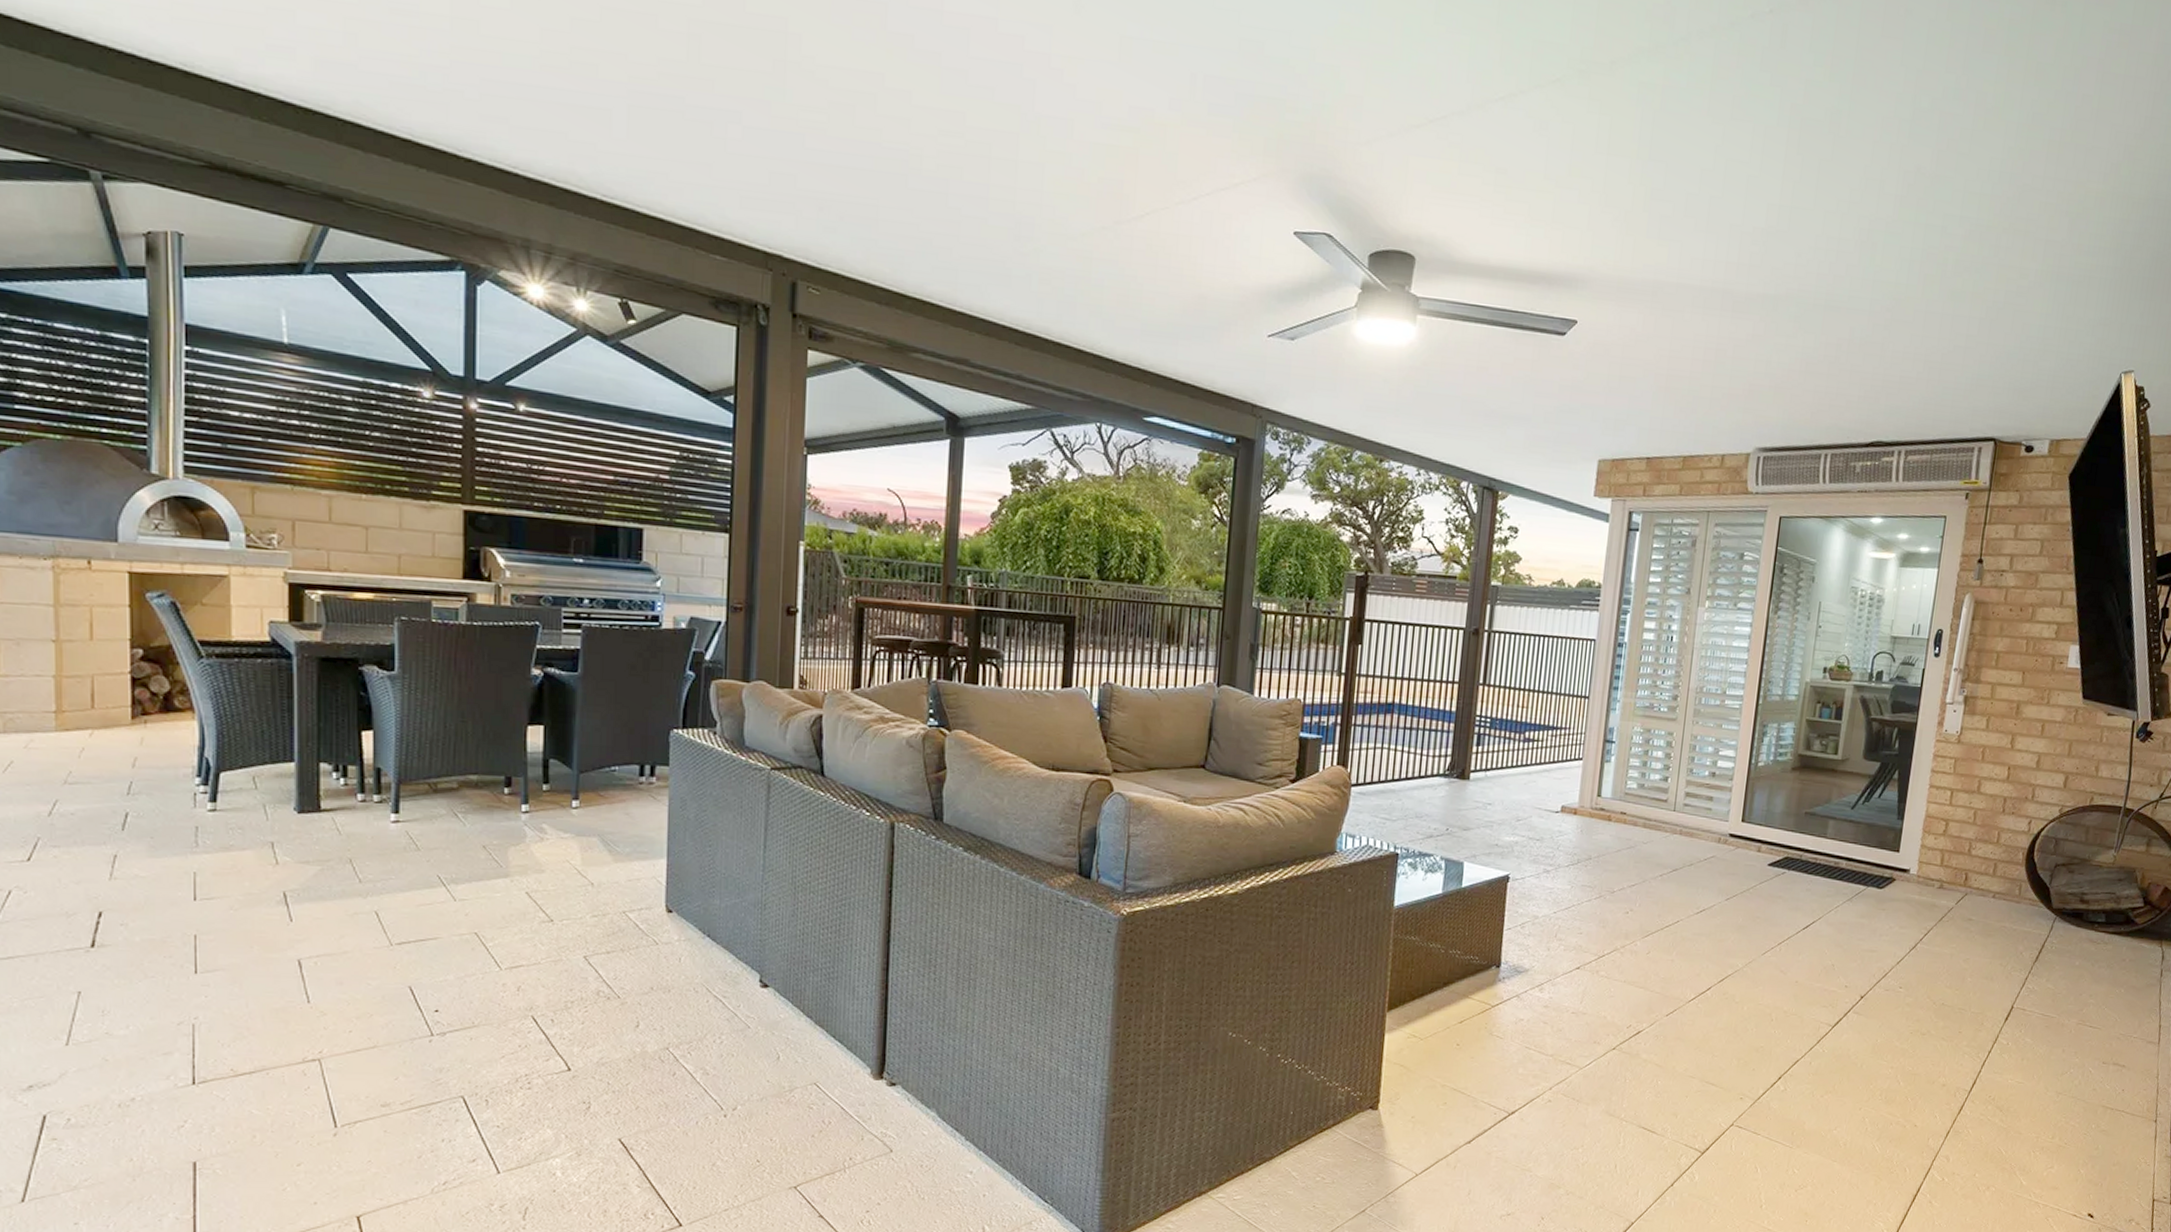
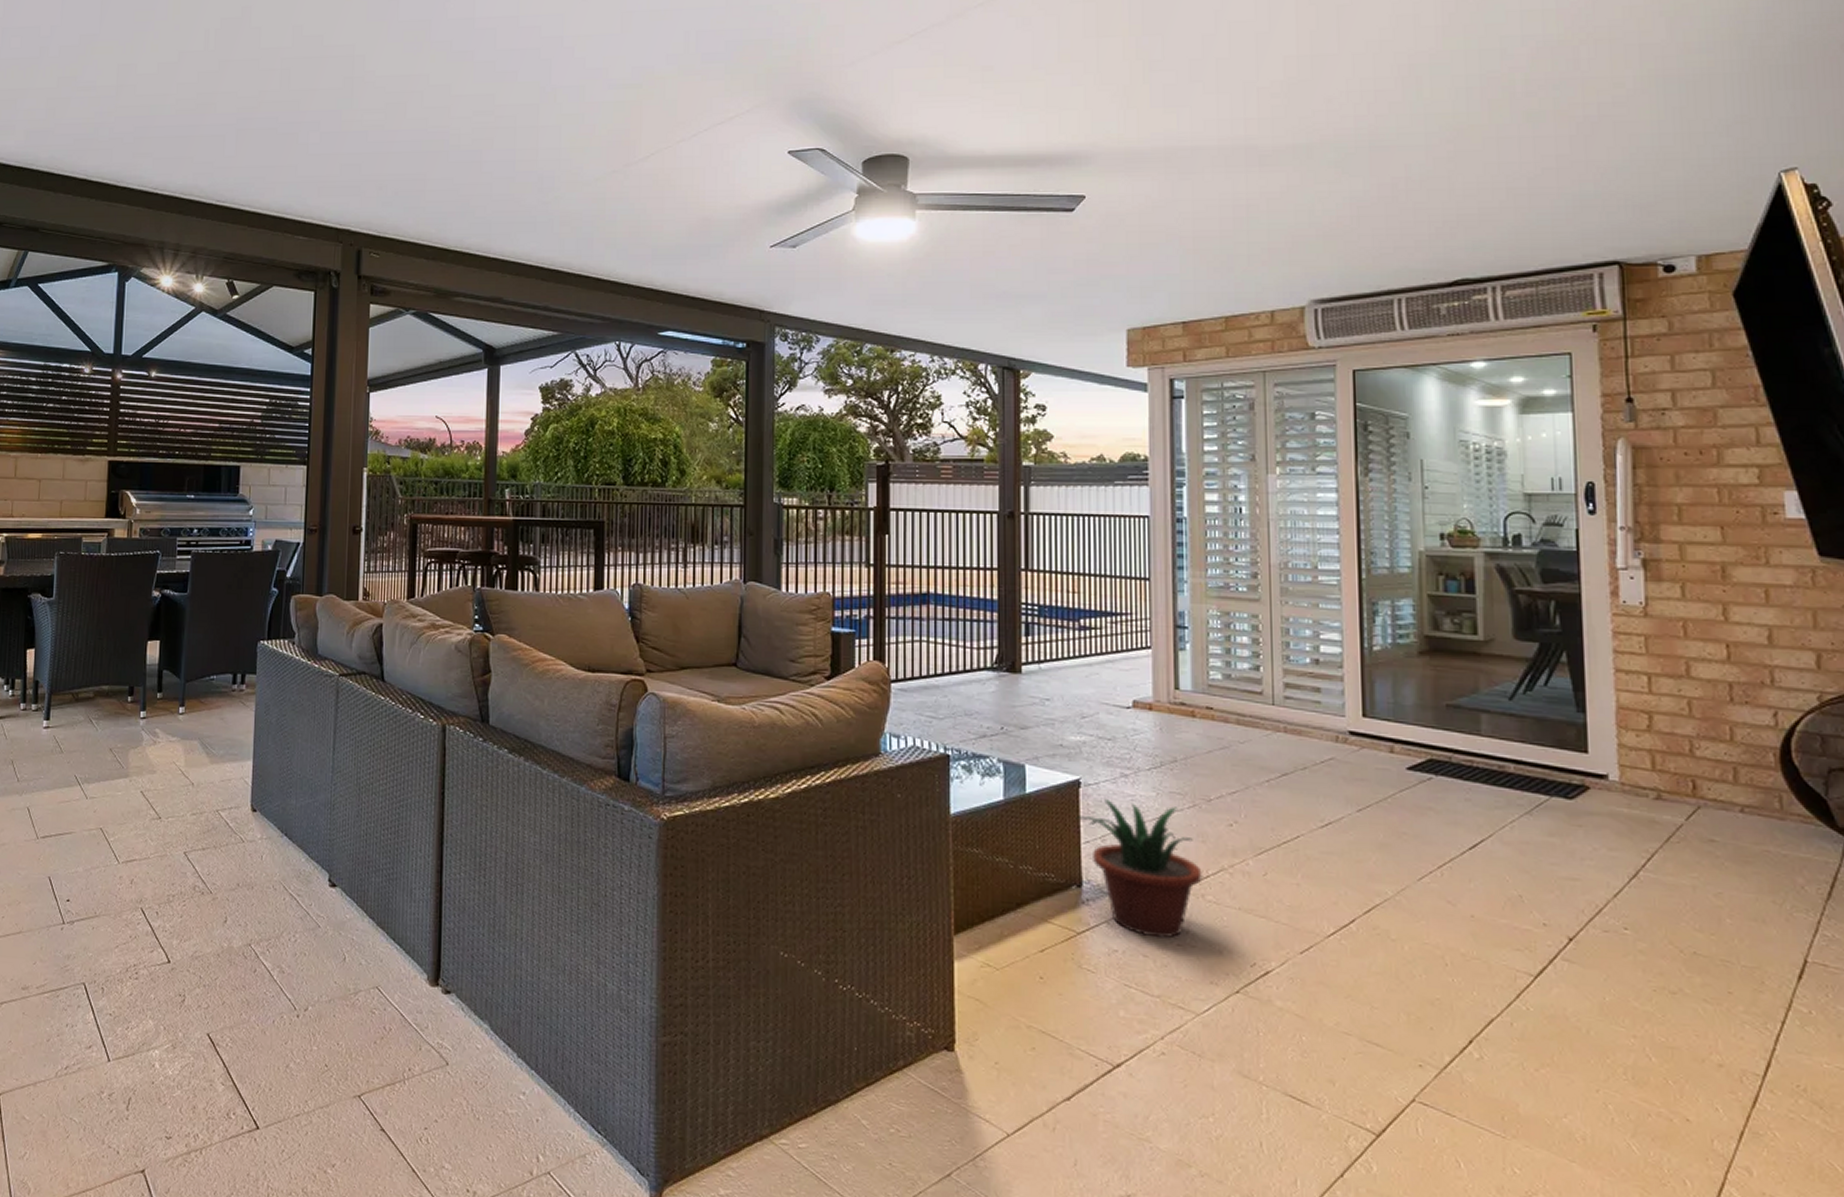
potted plant: none [1501,892,1600,1008] -> present [1075,799,1202,939]

